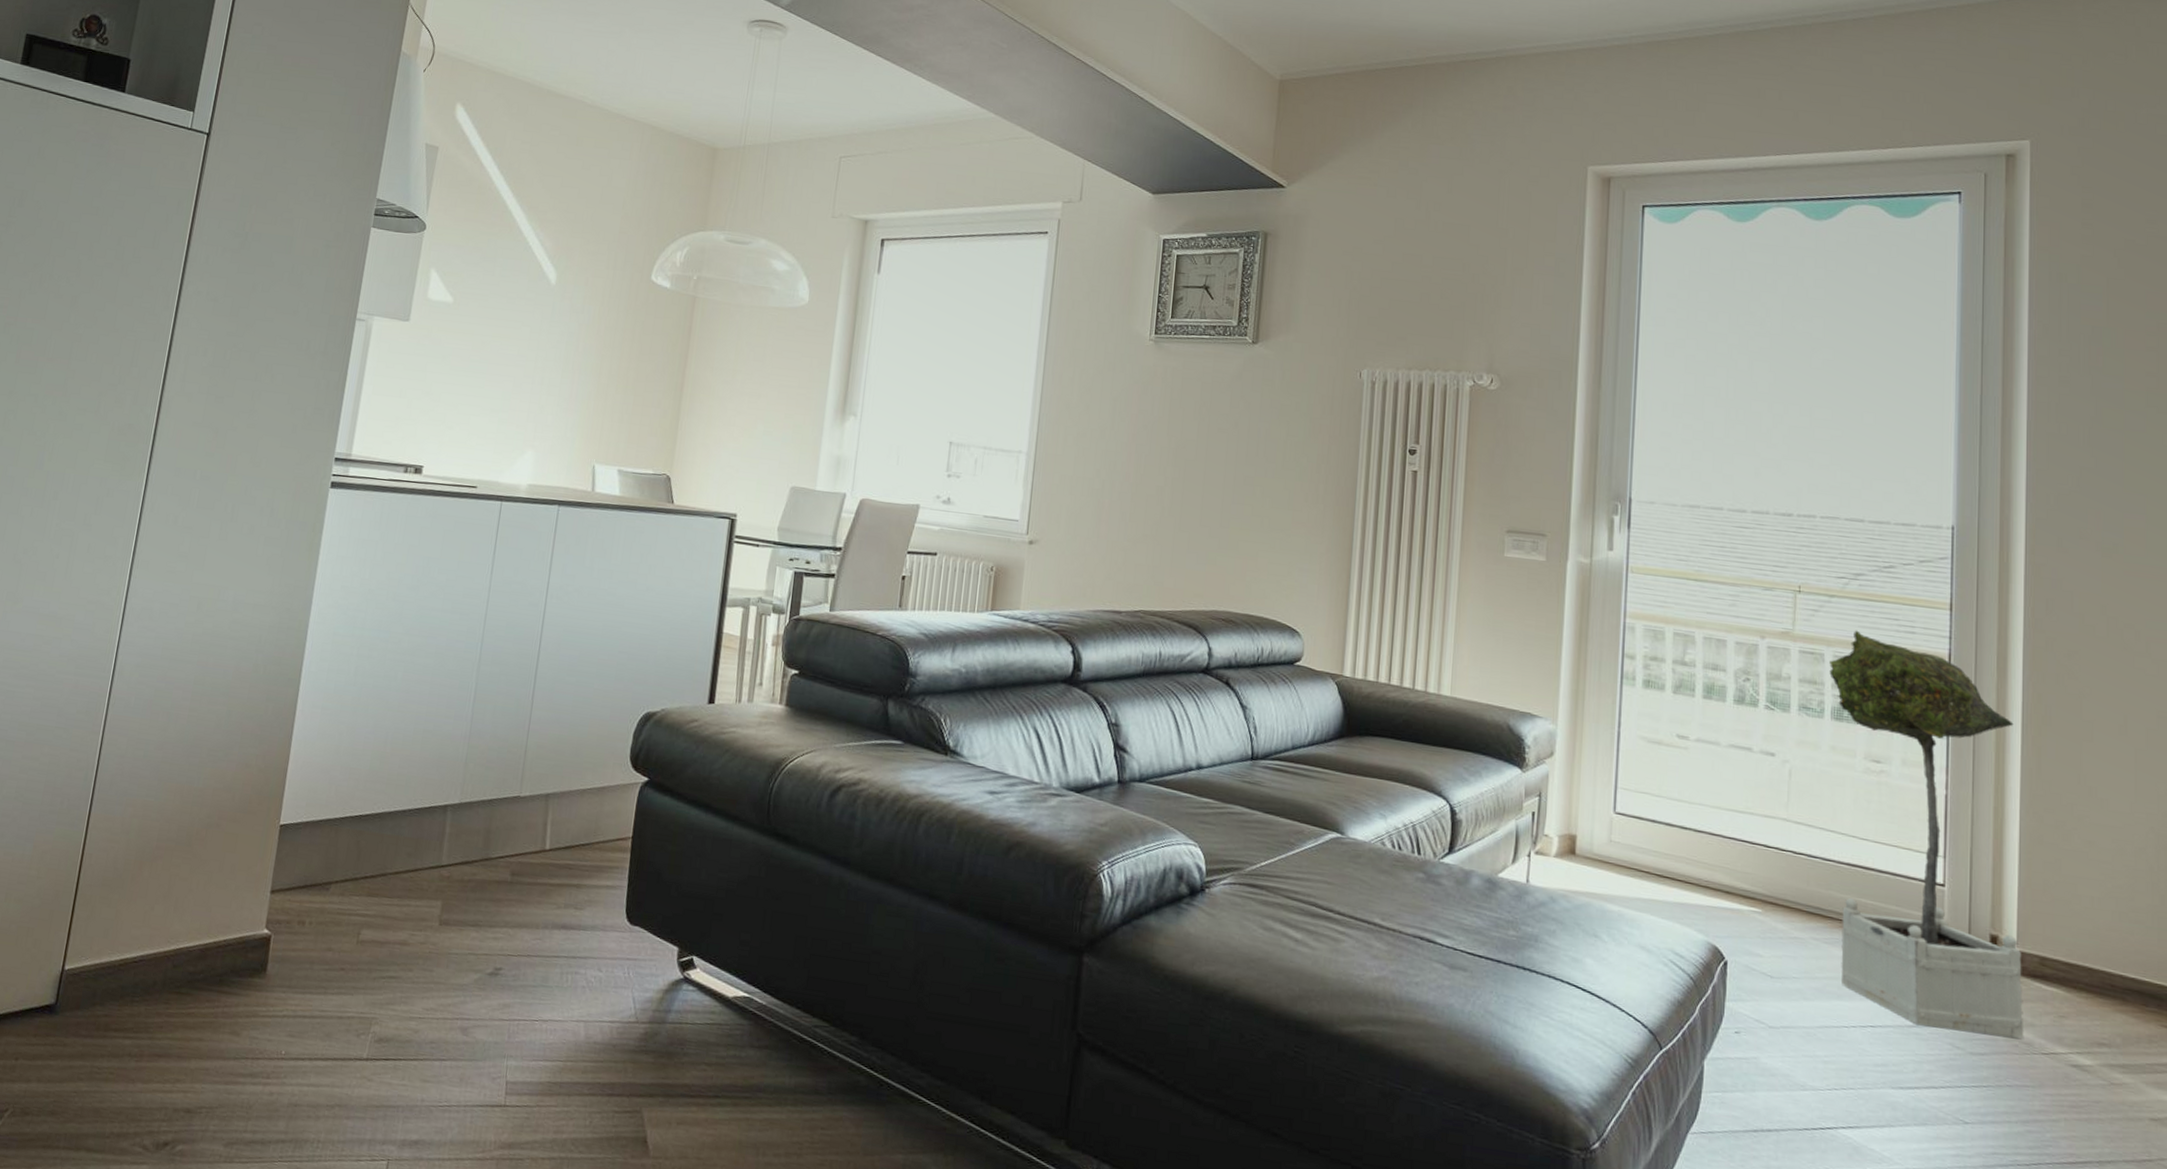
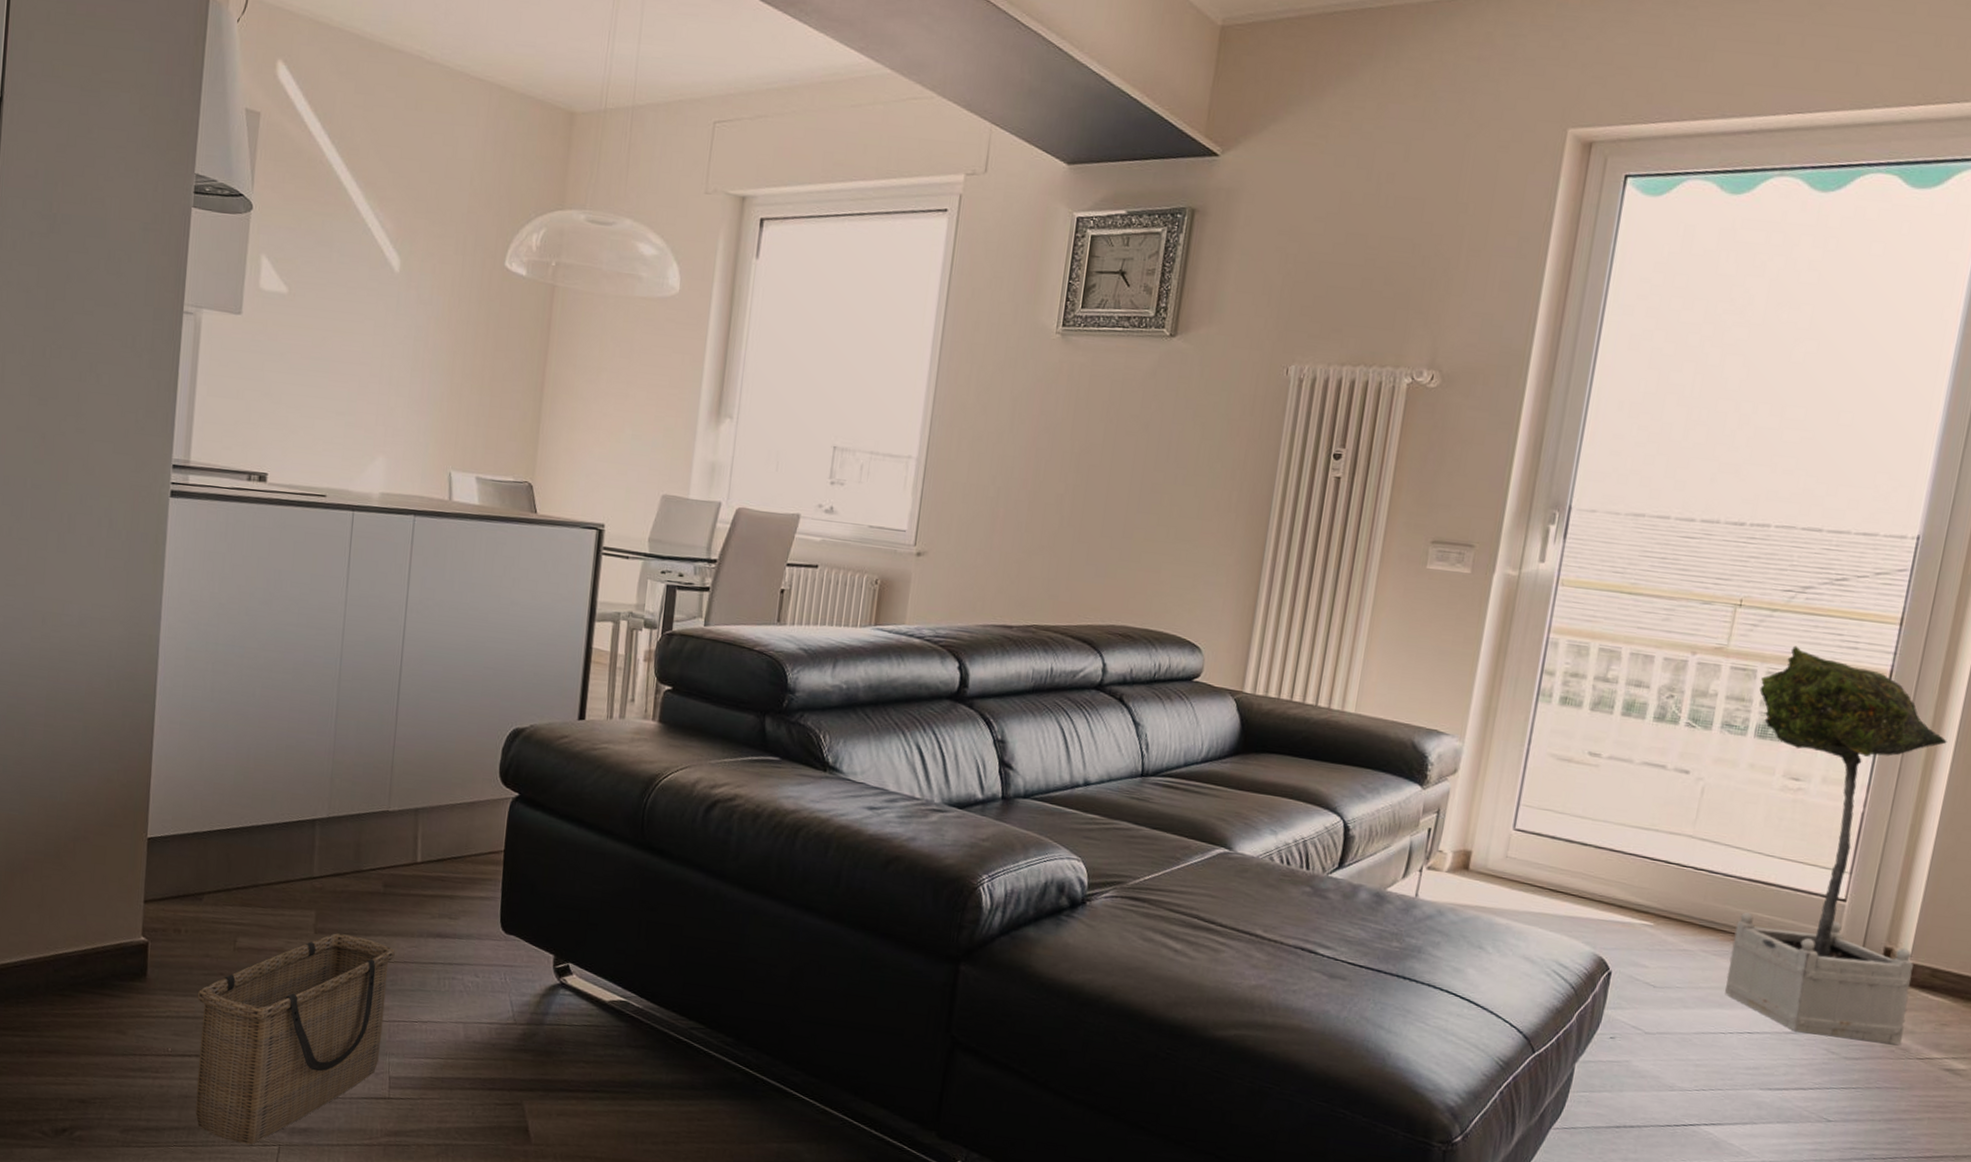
basket: none [303,924,519,1160] -> present [195,933,395,1145]

